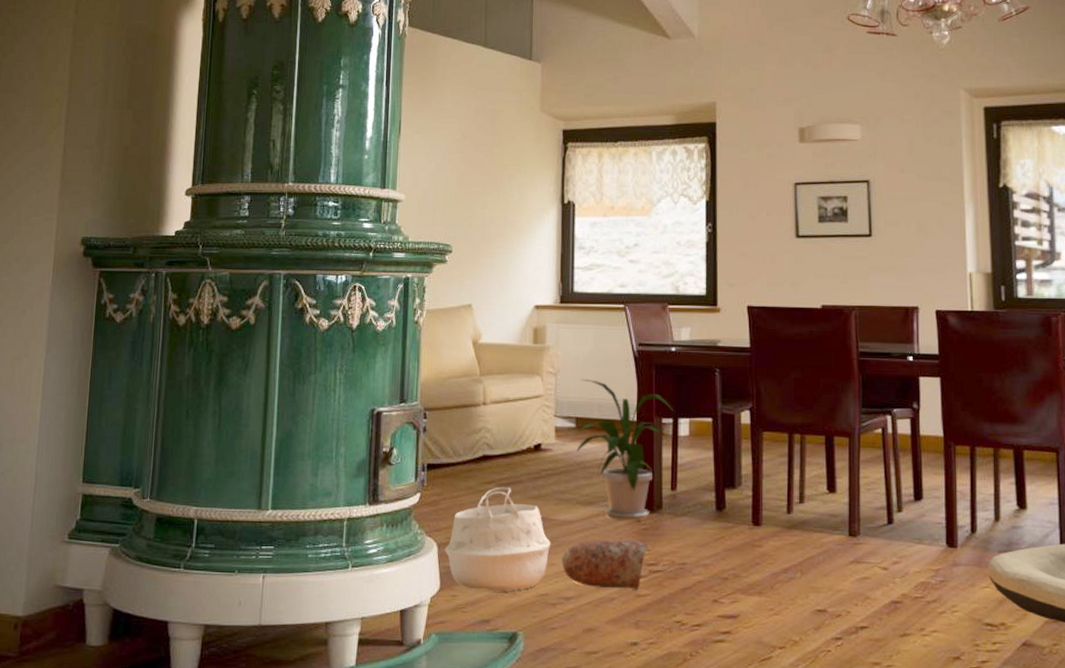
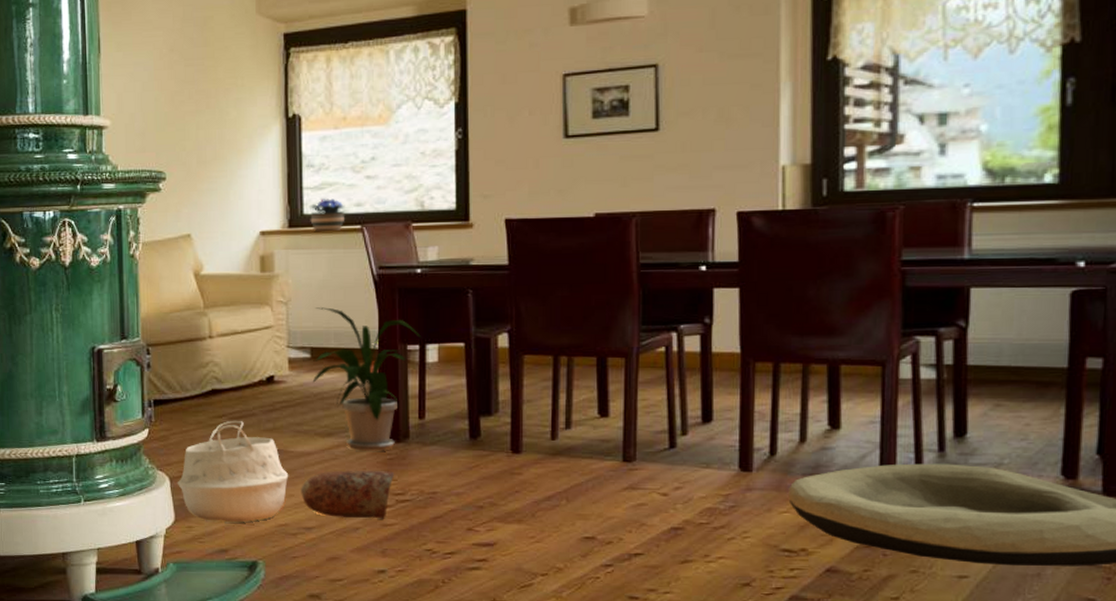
potted flower: none [579,278,611,309] -> present [308,198,345,232]

